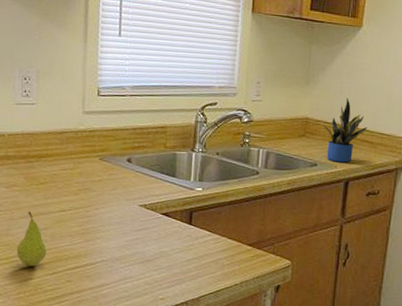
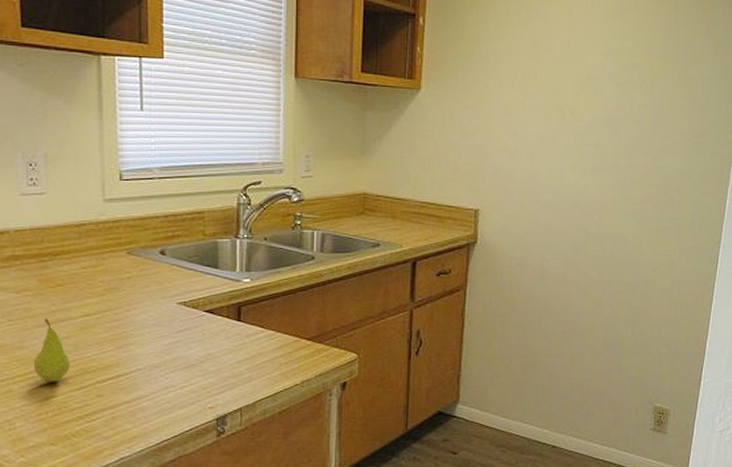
potted plant: present [324,97,367,163] -> none [386,168,433,241]

